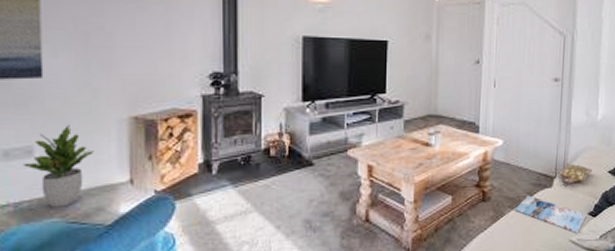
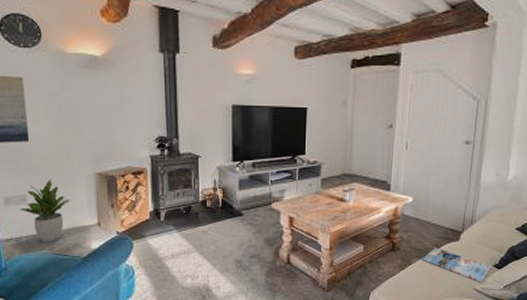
pouch: present [559,163,593,187] -> none [466,219,500,241]

